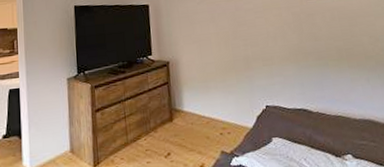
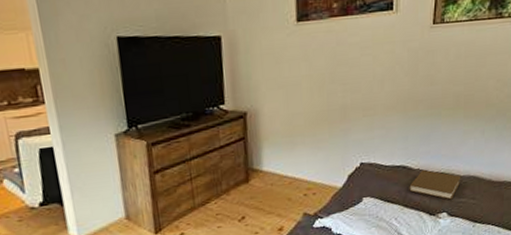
book: none [312,112,359,142] -> present [409,169,461,200]

